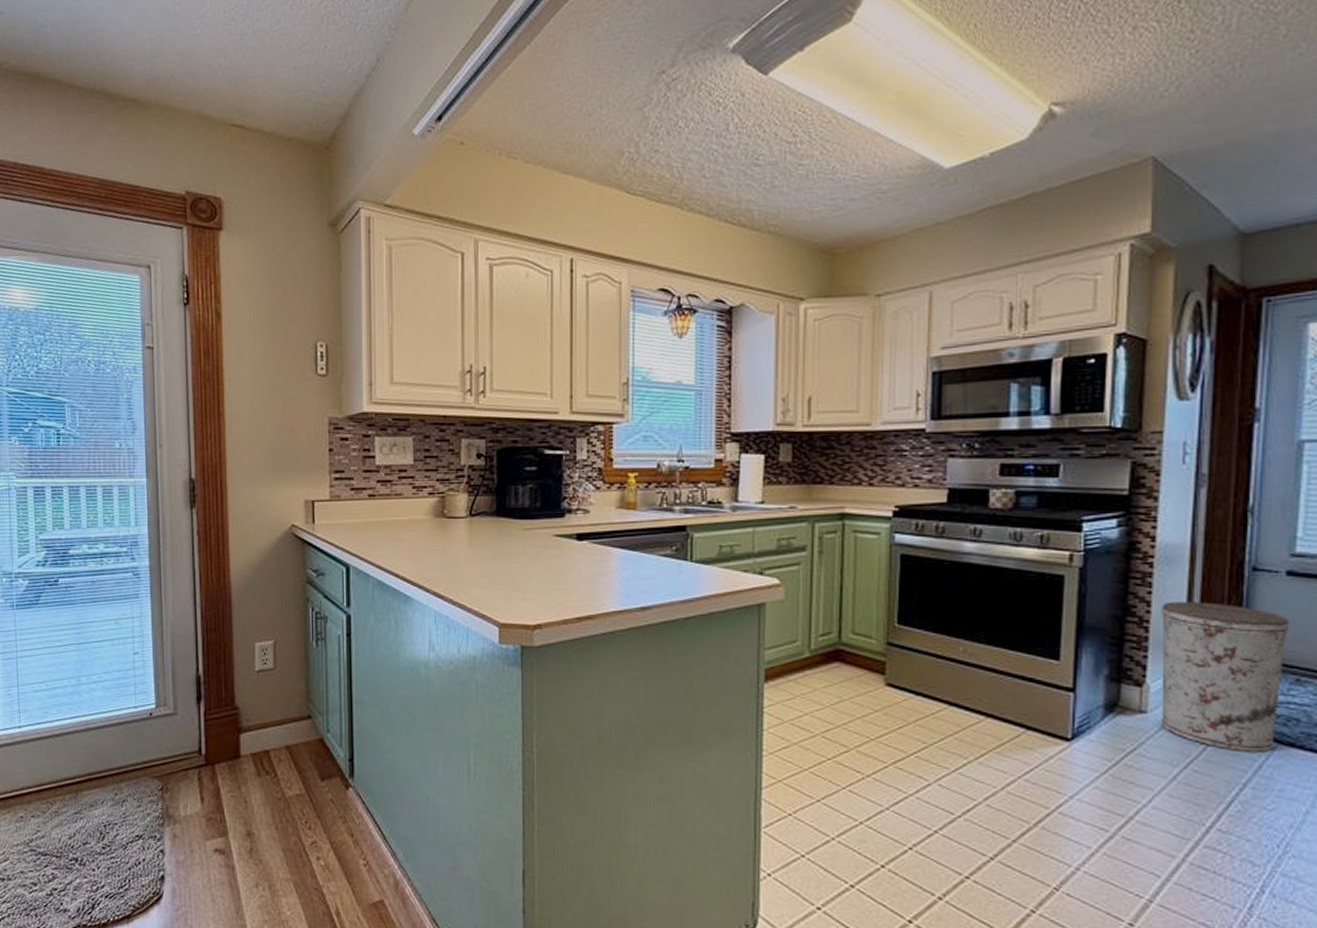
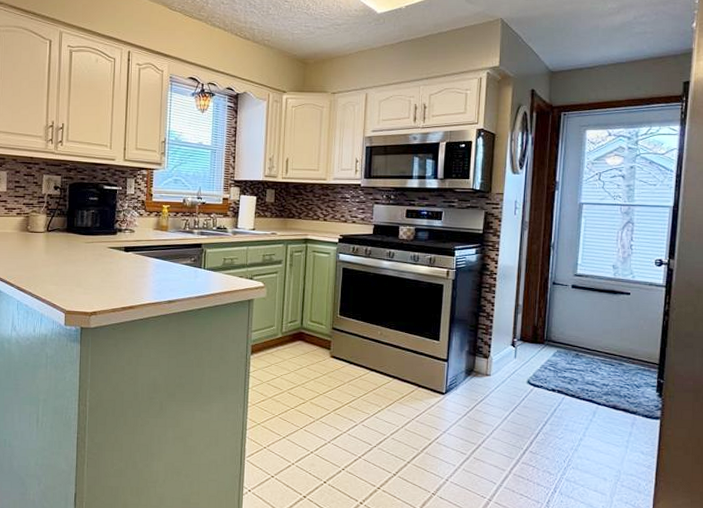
trash can: present [1161,601,1290,753] -> none [499,303,573,402]

